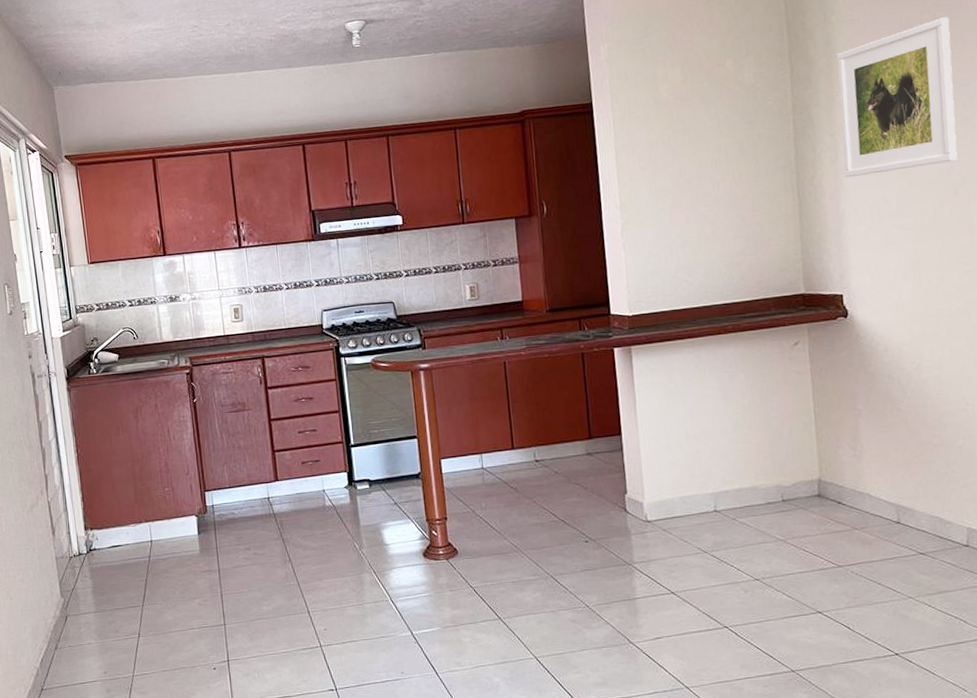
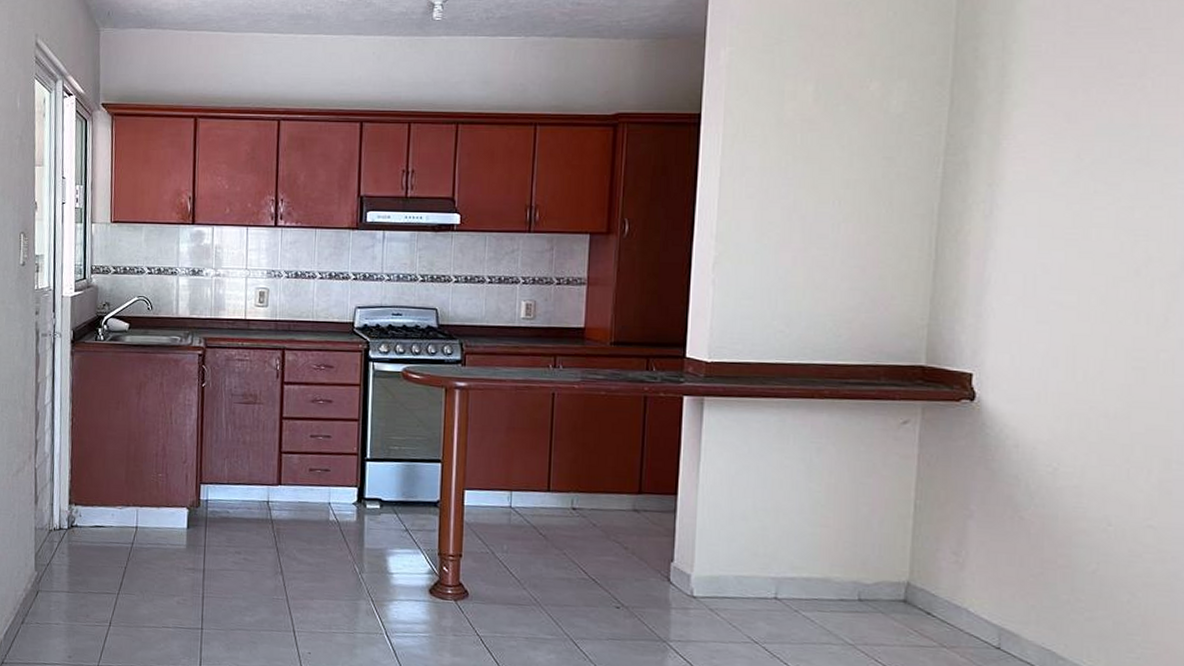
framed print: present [836,17,958,178] -> none [997,60,1164,238]

